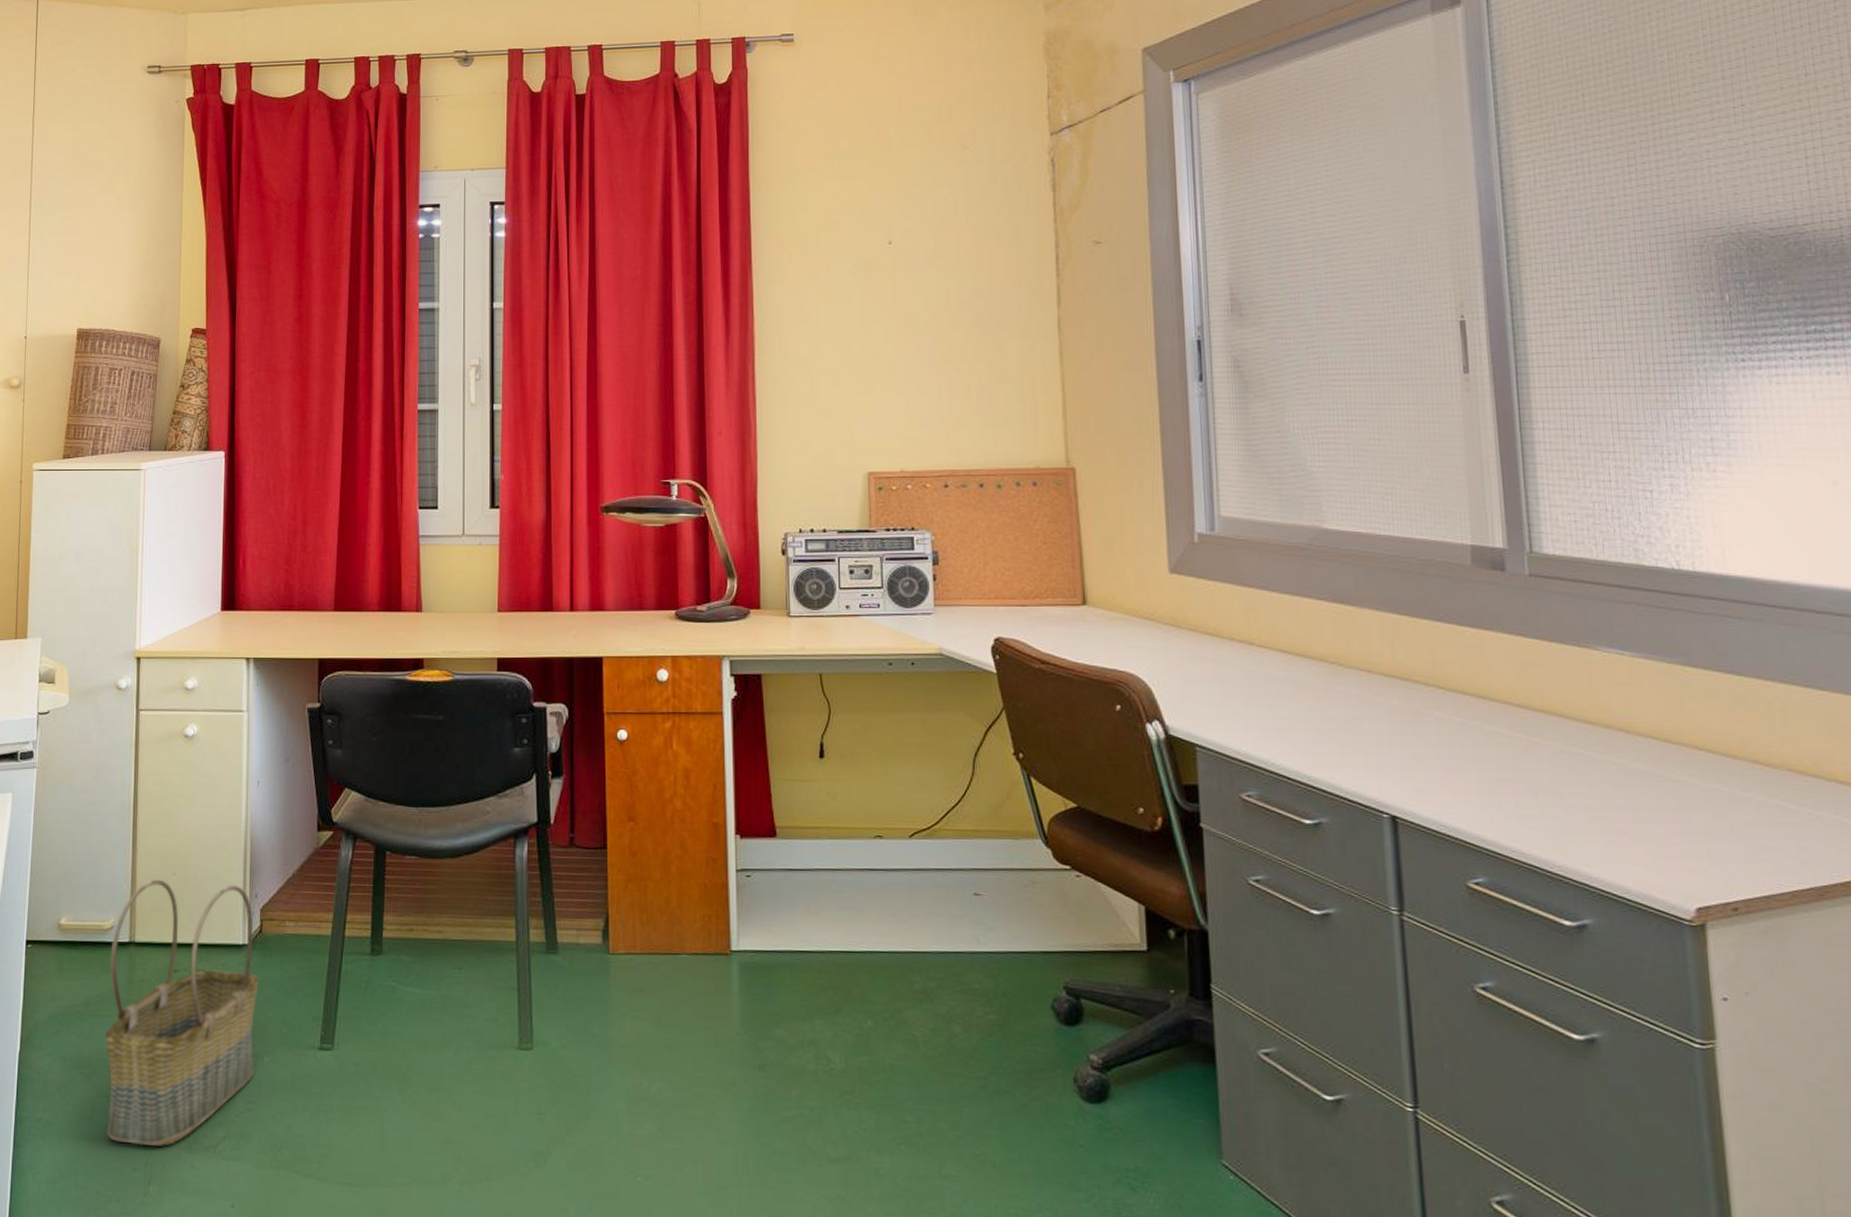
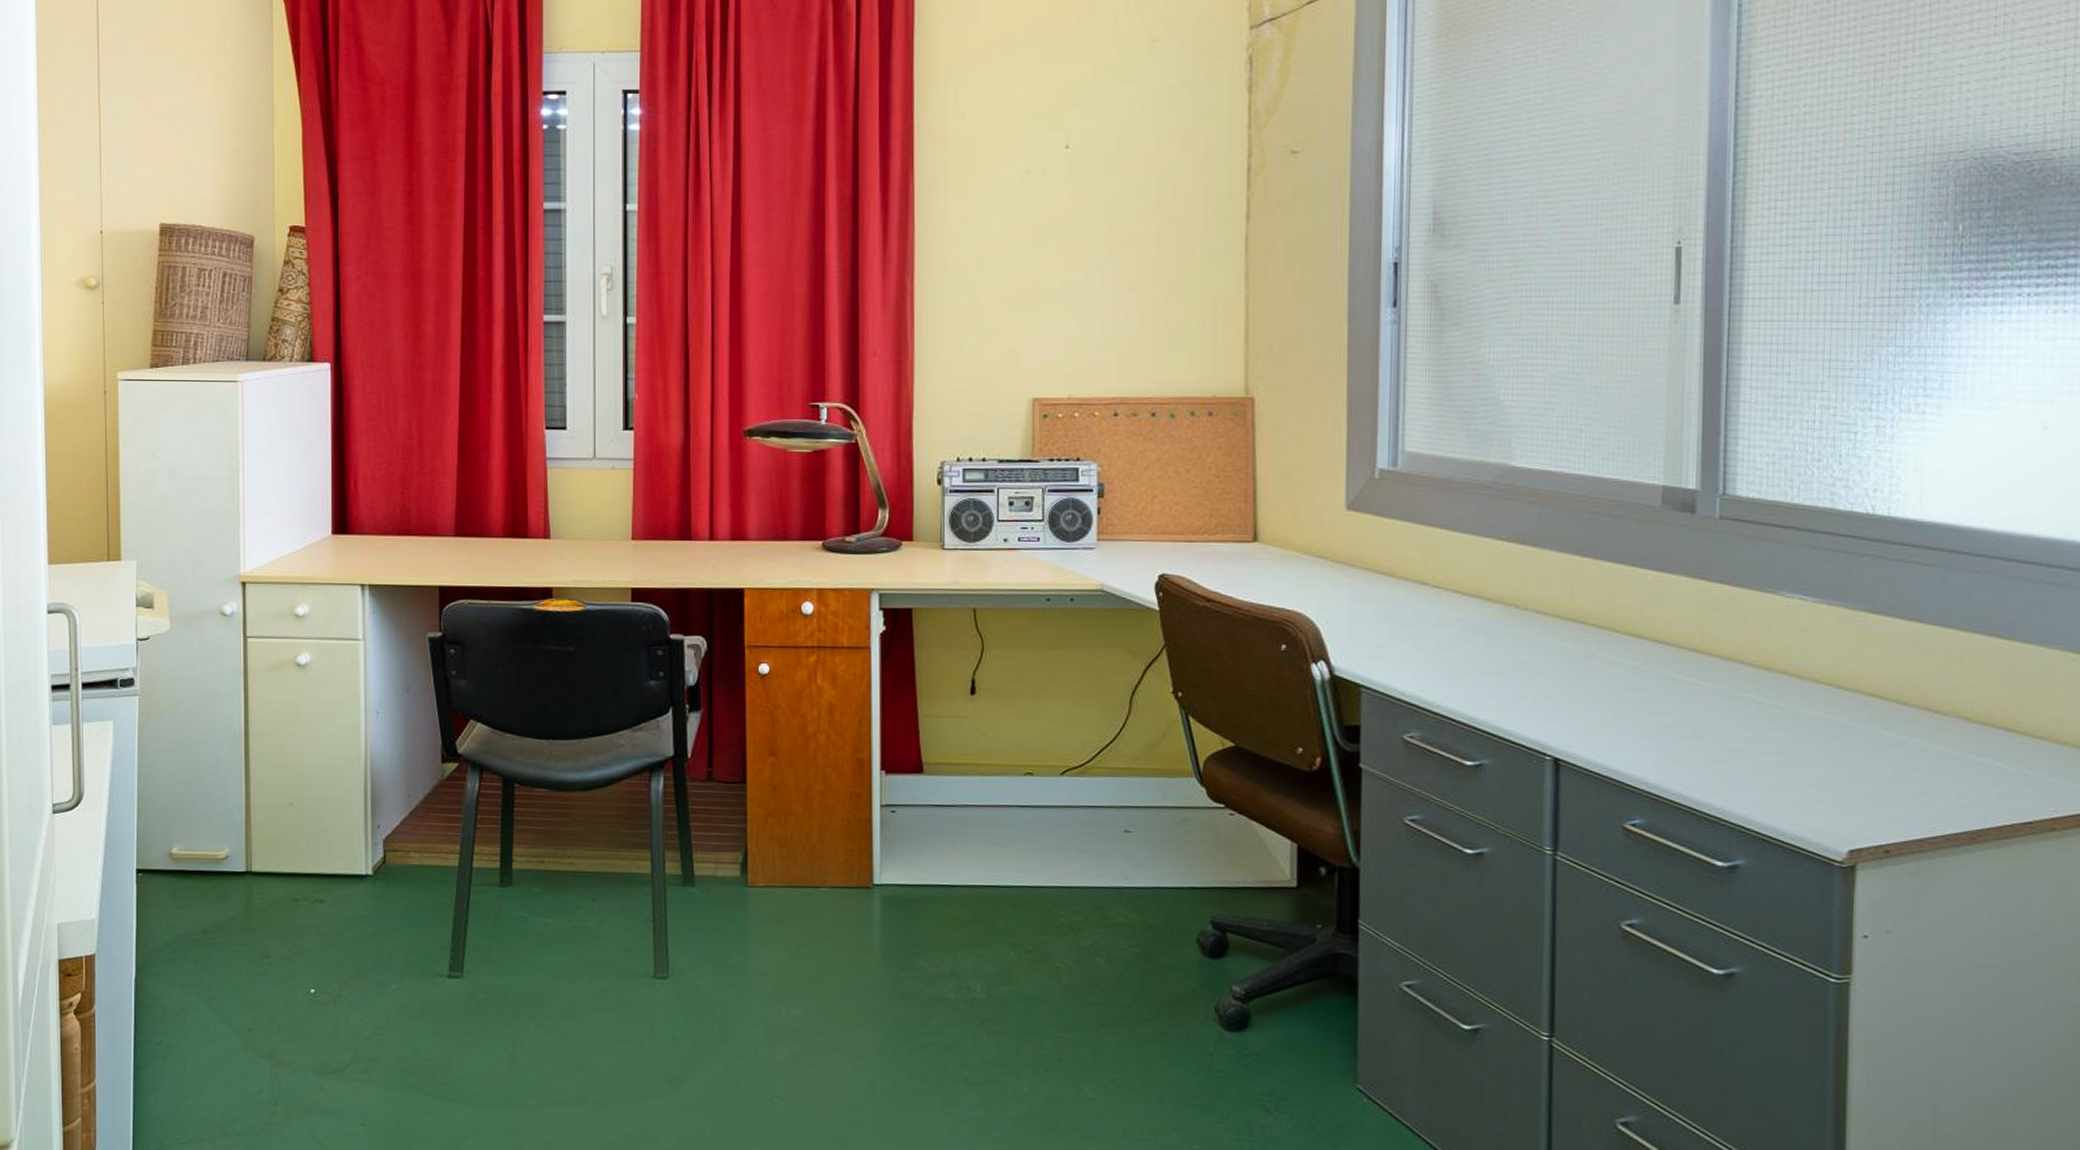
basket: present [105,879,259,1146] -> none [225,809,383,1069]

